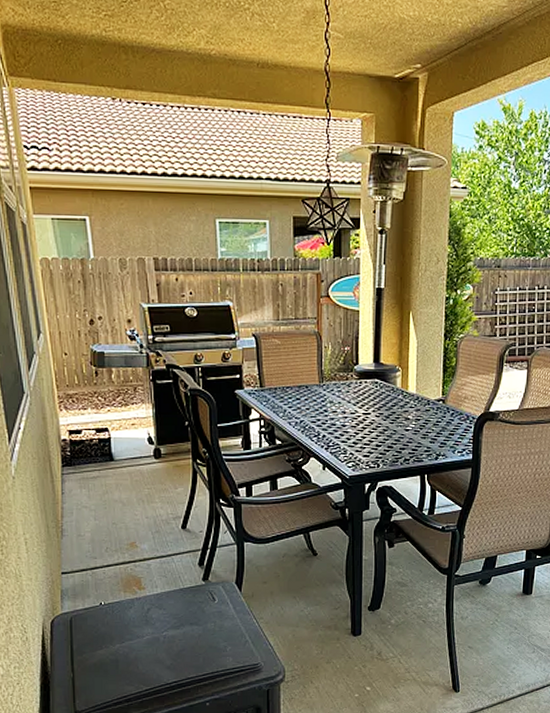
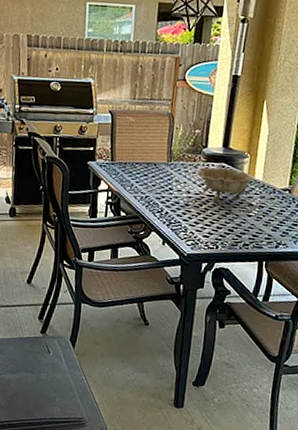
decorative bowl: none [351,384,408,421] -> present [197,167,254,203]

